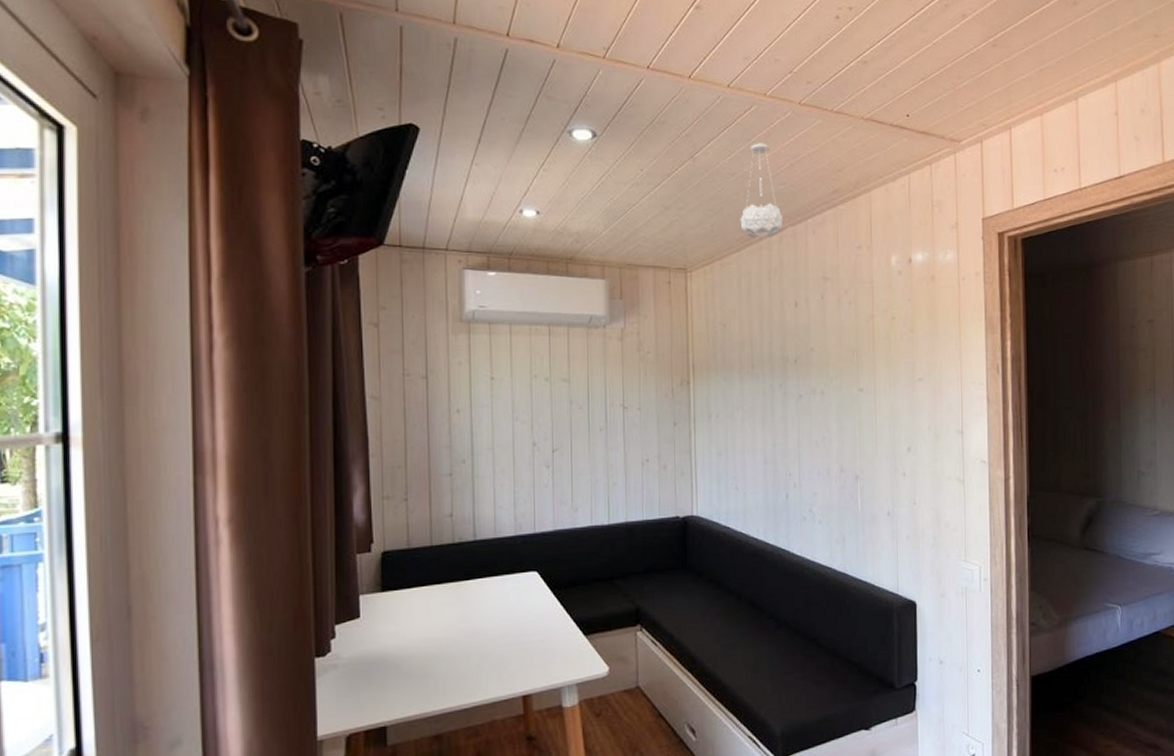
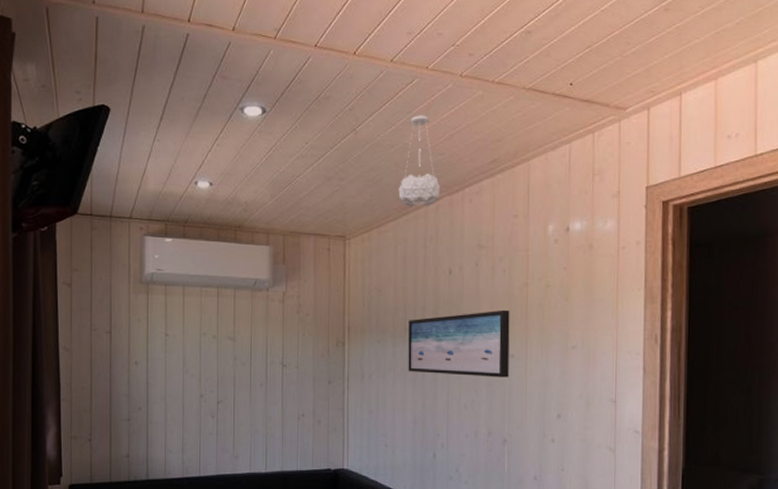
wall art: none [756,342,859,413] -> present [408,309,510,378]

